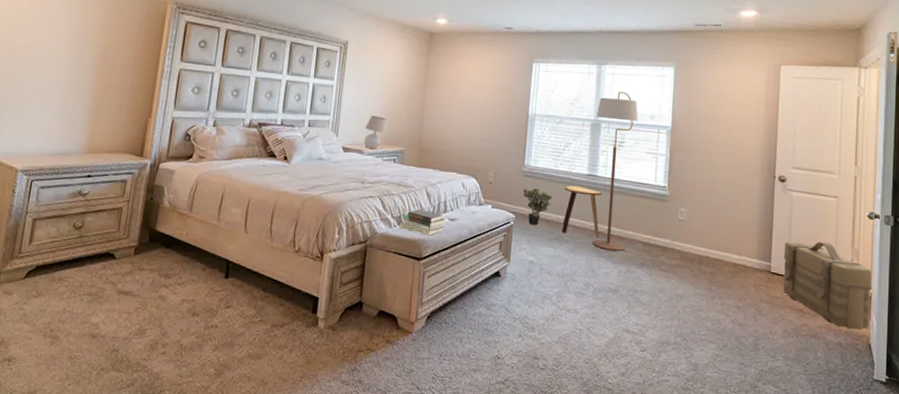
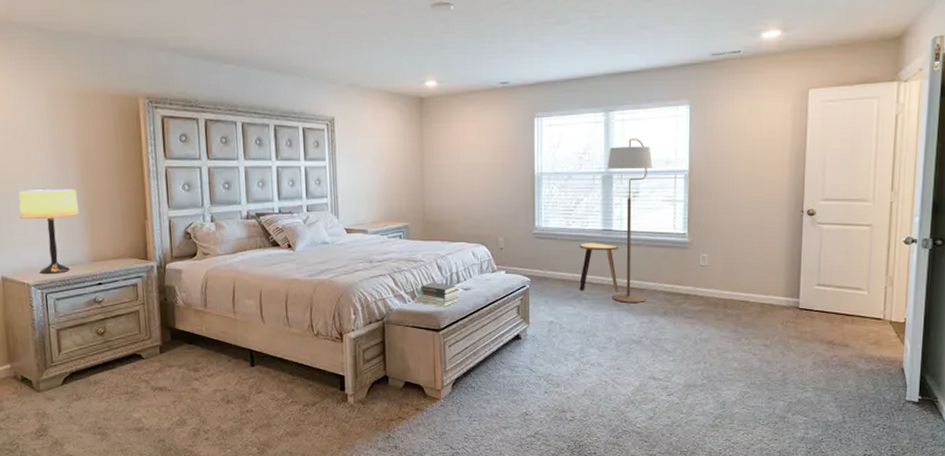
table lamp: none [25,76,88,162] -> present [18,188,80,275]
table lamp: present [364,115,387,150] -> none [365,193,388,228]
potted plant: present [522,187,552,226] -> none [535,248,567,287]
suitcase: present [782,241,873,330] -> none [811,273,908,355]

